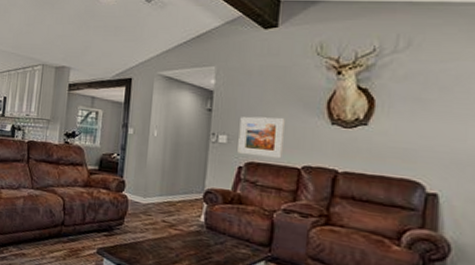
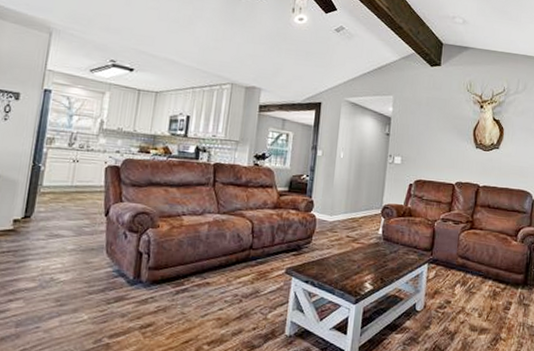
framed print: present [238,116,285,159] -> none [409,140,444,177]

